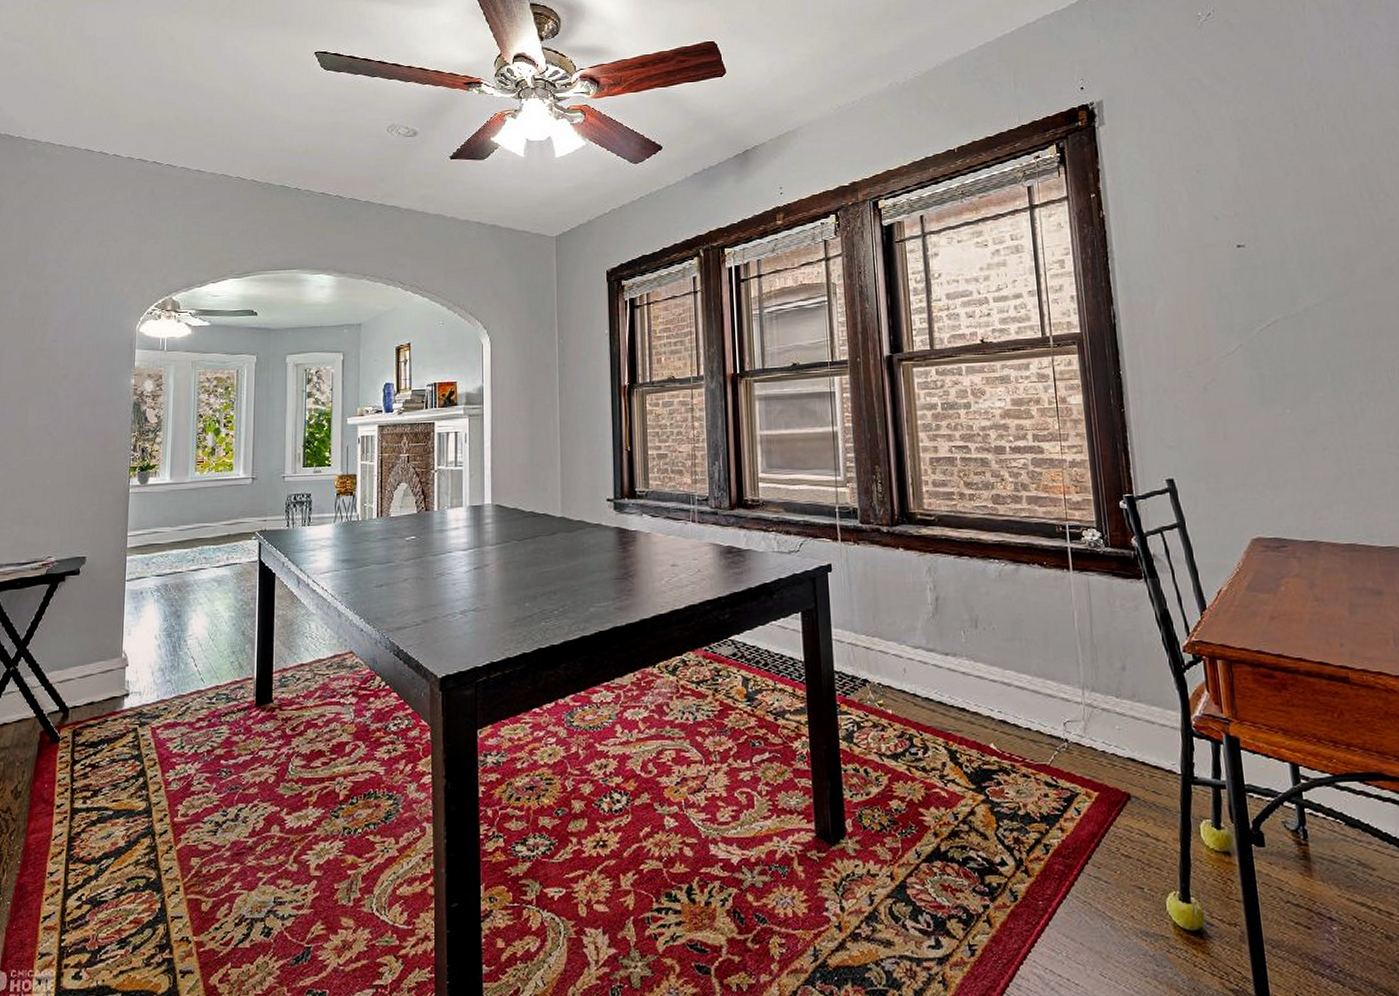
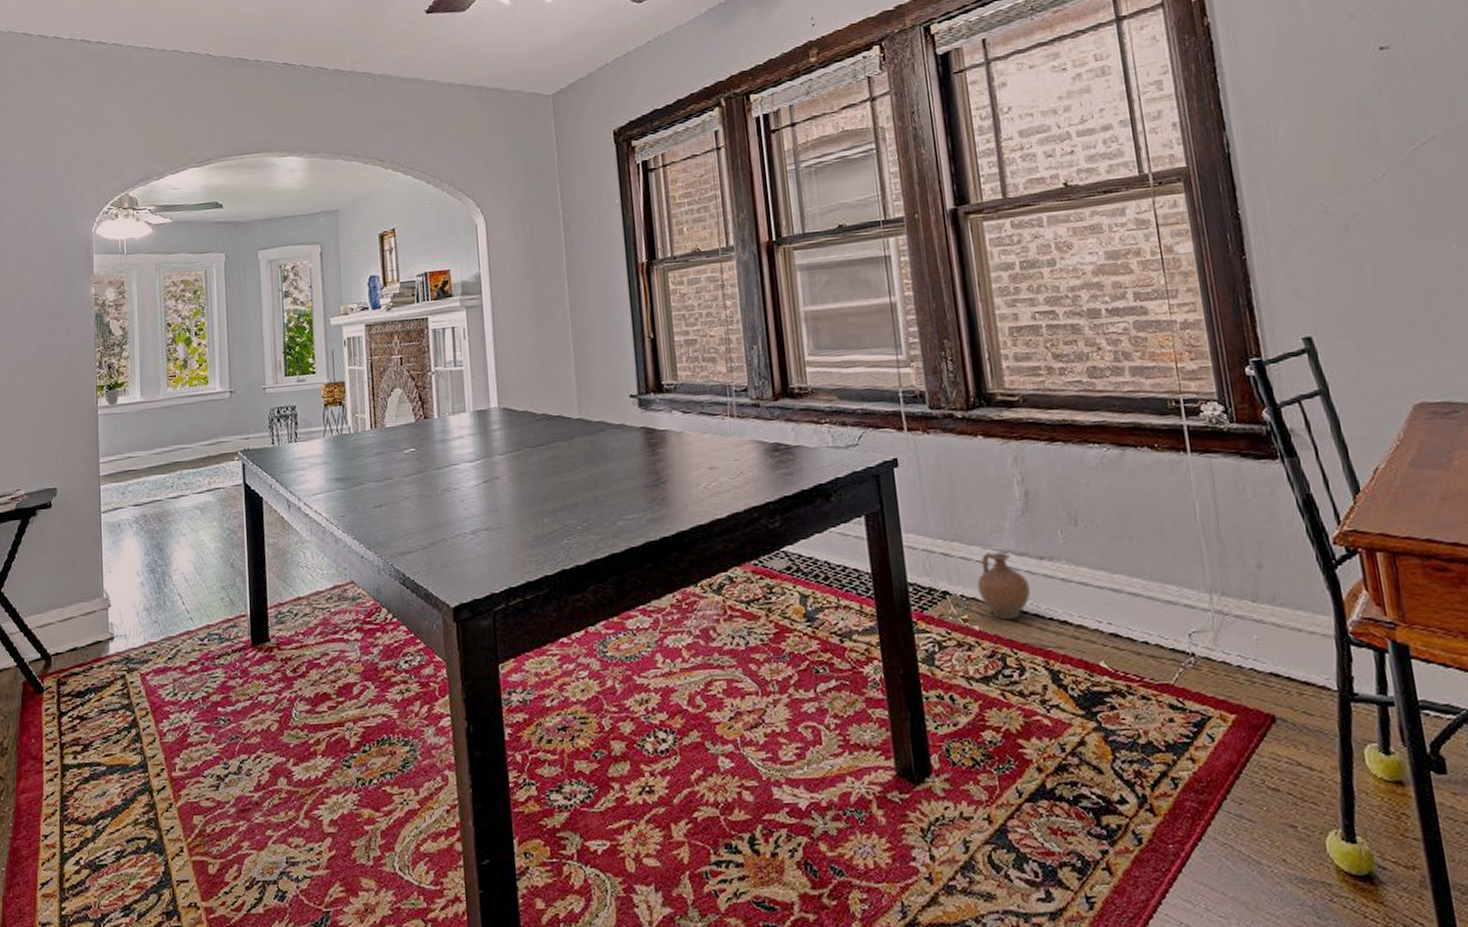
ceramic jug: none [892,648,937,705] -> present [977,552,1031,619]

